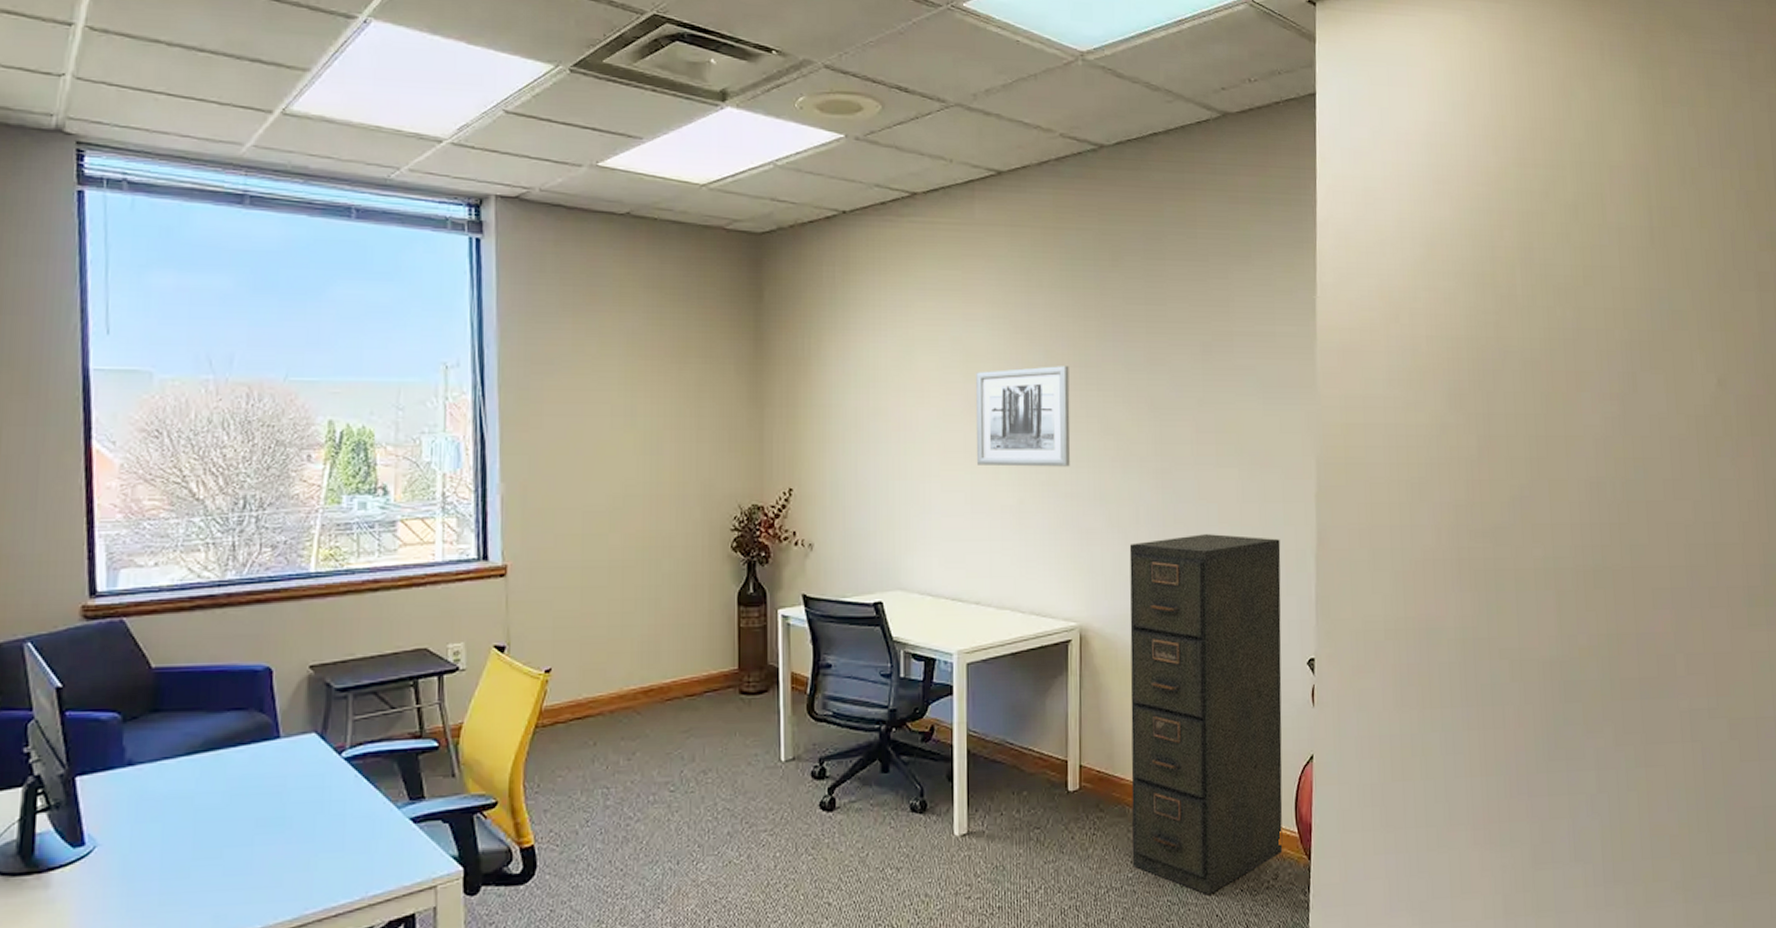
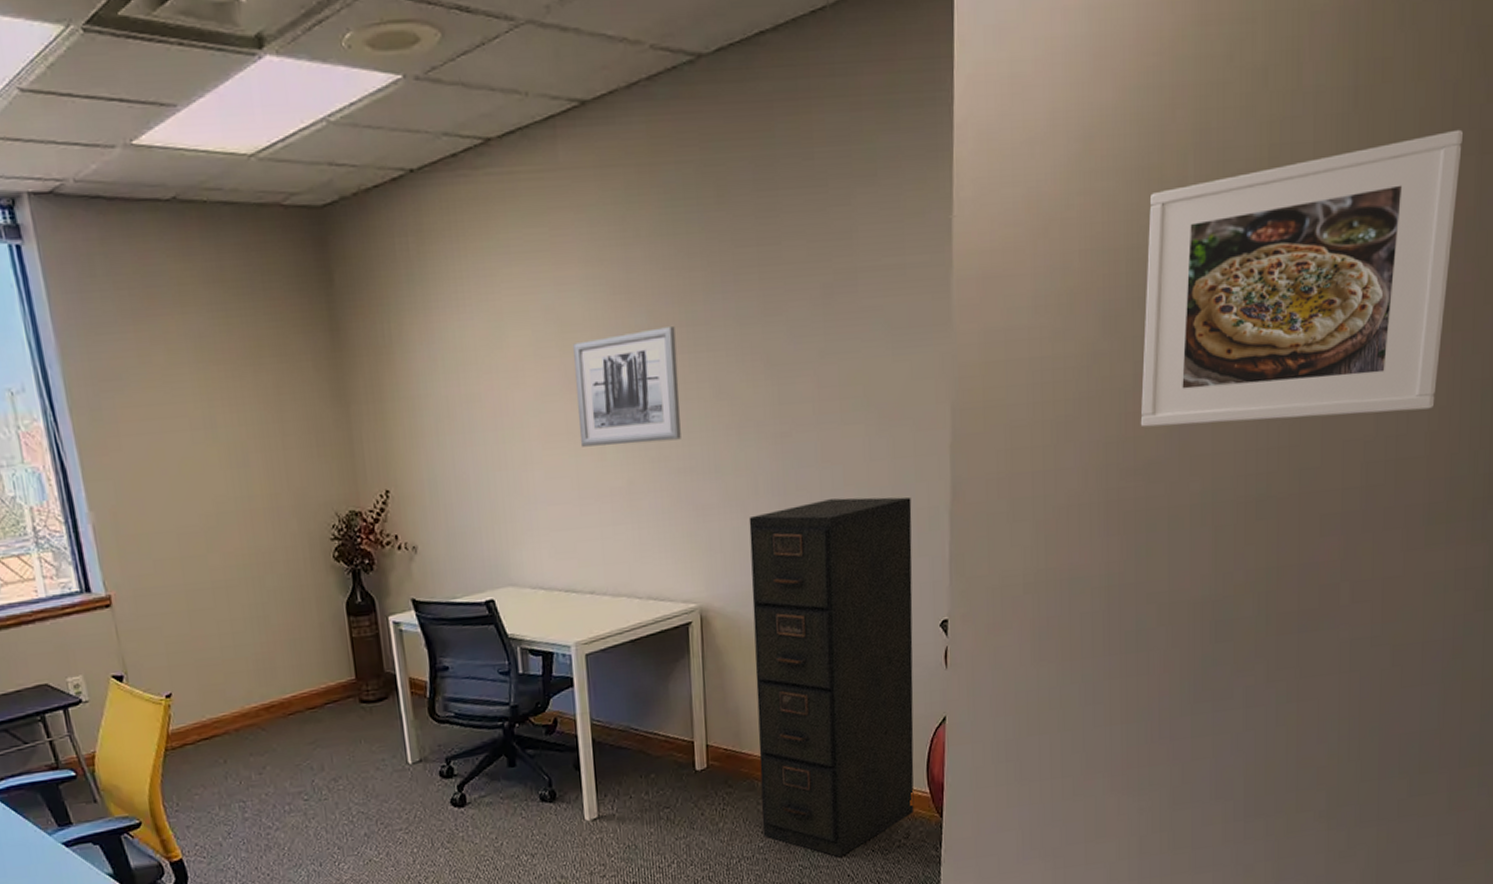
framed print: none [1485,269,1744,501] -> present [1140,129,1464,428]

